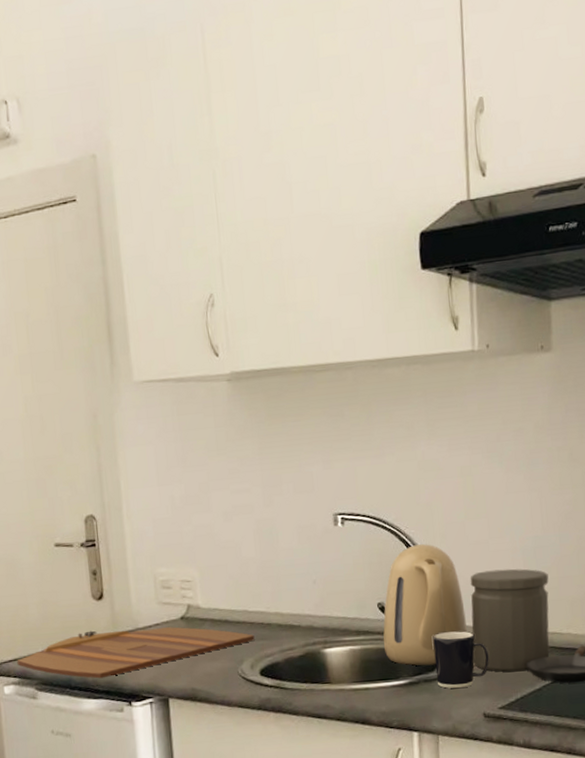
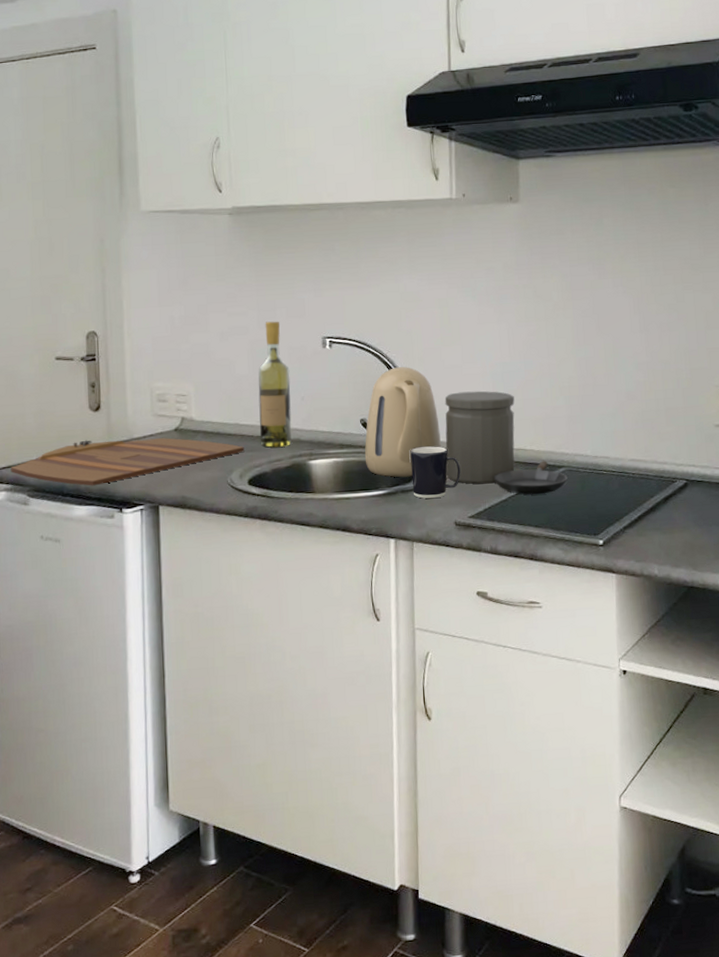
bottle: none [265,497,304,636] -> present [258,321,292,448]

